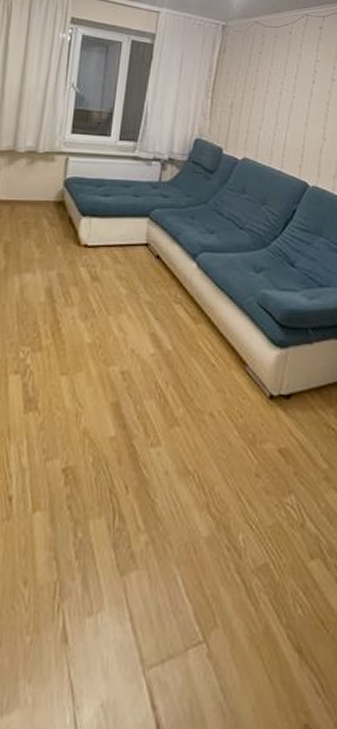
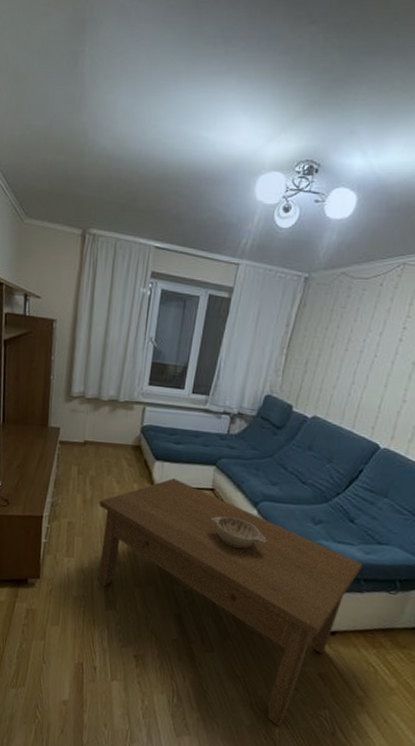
coffee table: none [14,235,308,529] -> present [98,477,362,726]
decorative bowl: none [148,274,209,309] -> present [211,516,267,548]

